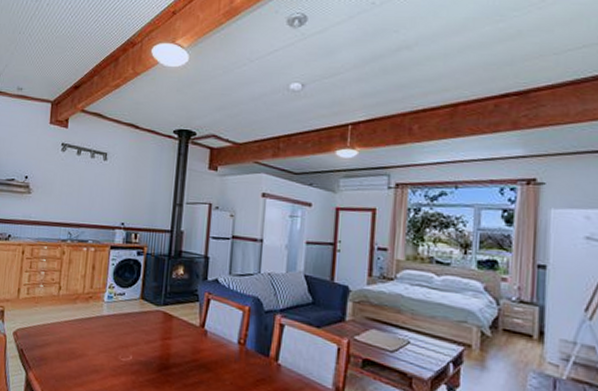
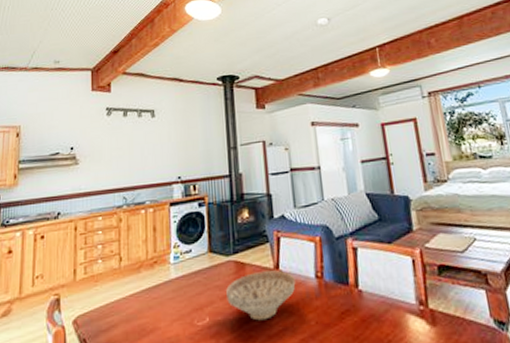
decorative bowl: none [151,326,218,370] -> present [226,270,296,321]

